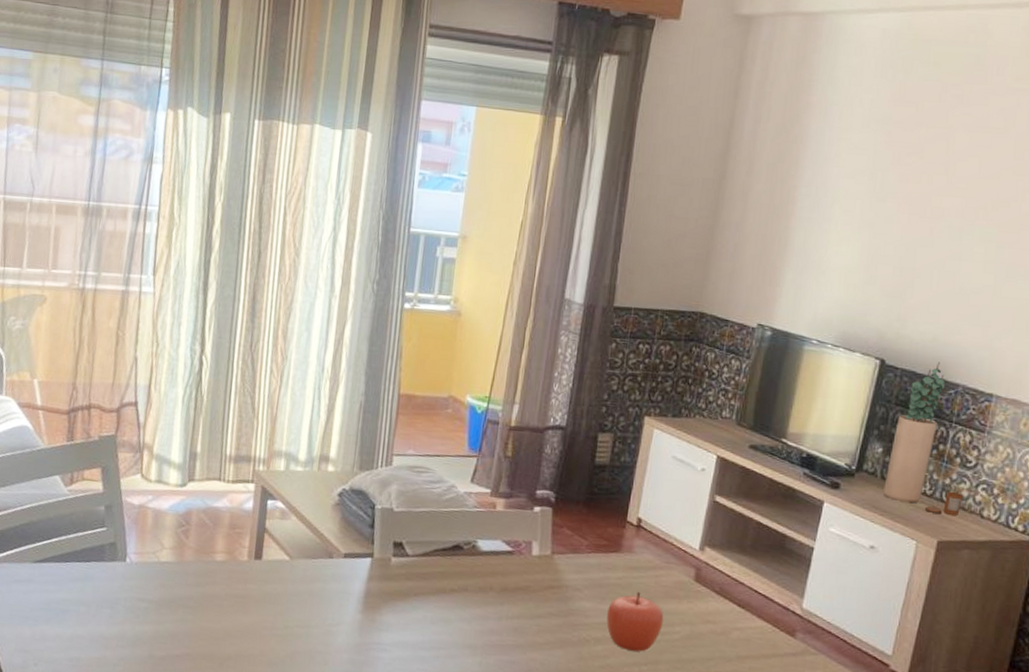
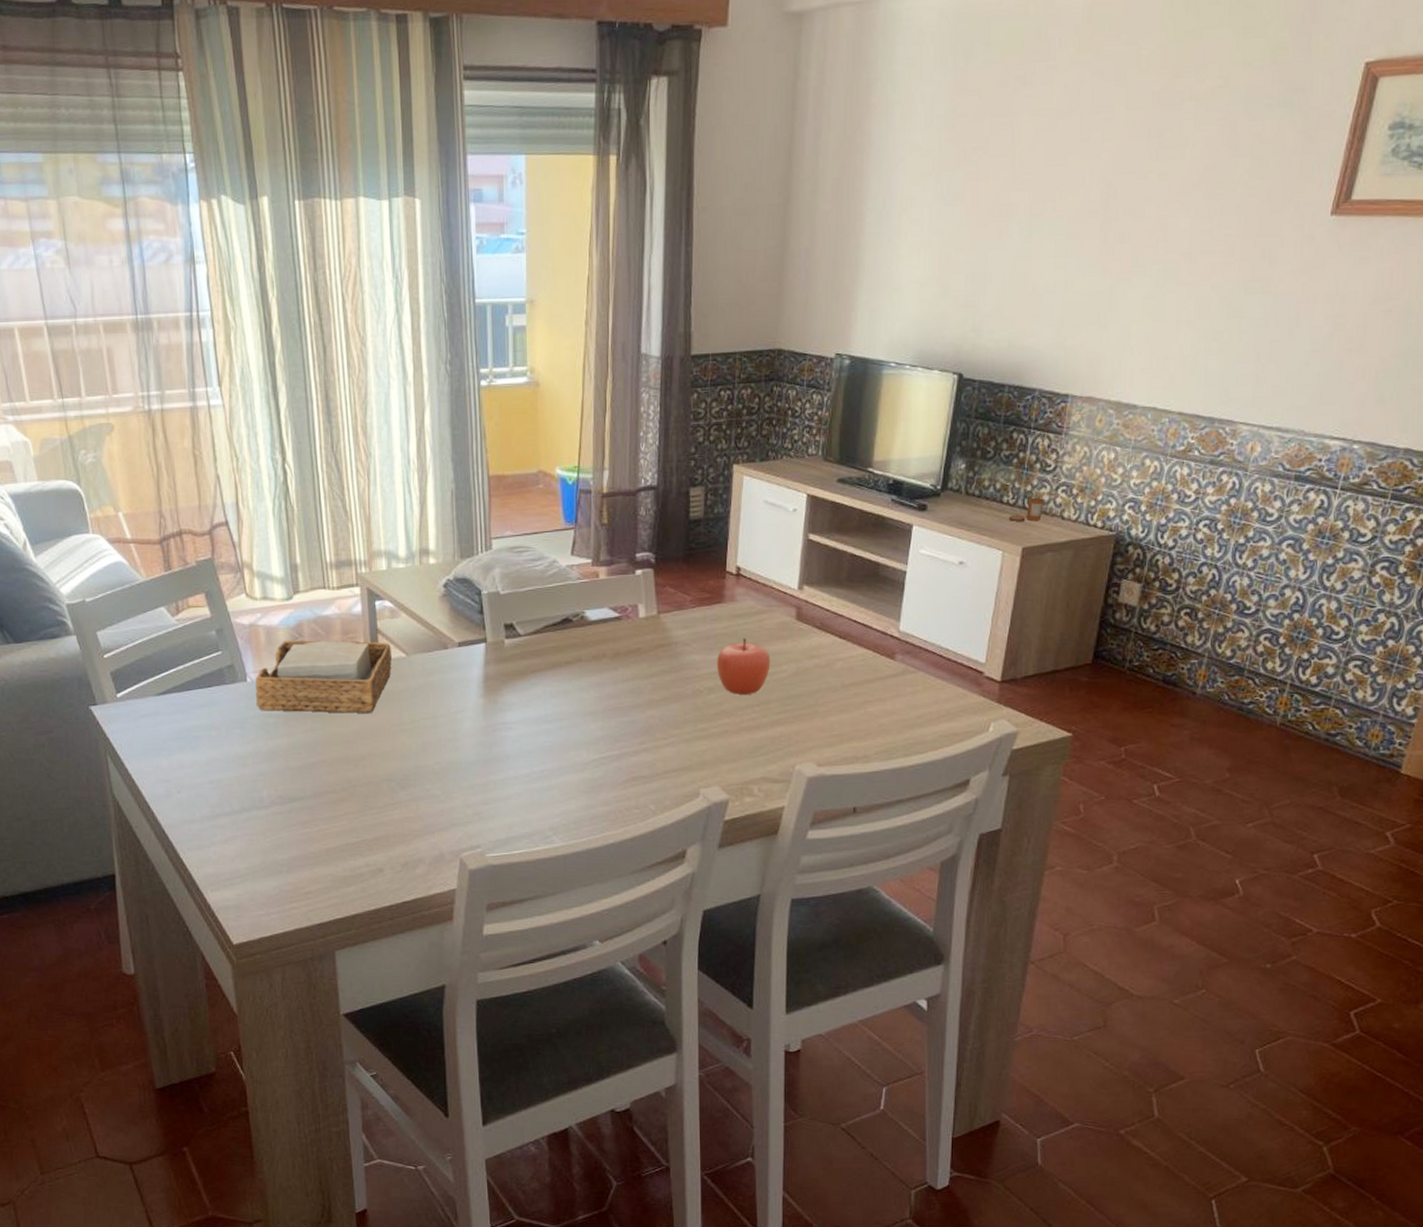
napkin holder: none [131,526,276,613] -> present [255,640,393,714]
vase: present [883,362,946,504] -> none [969,368,1023,515]

